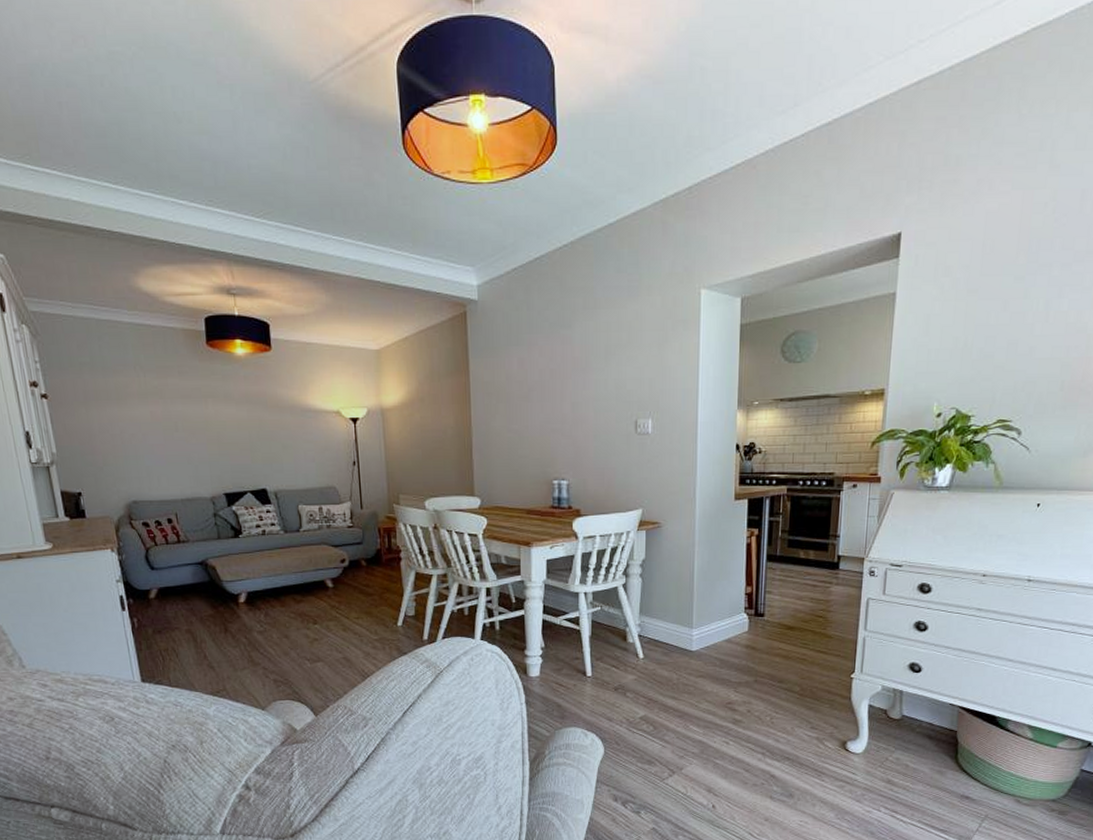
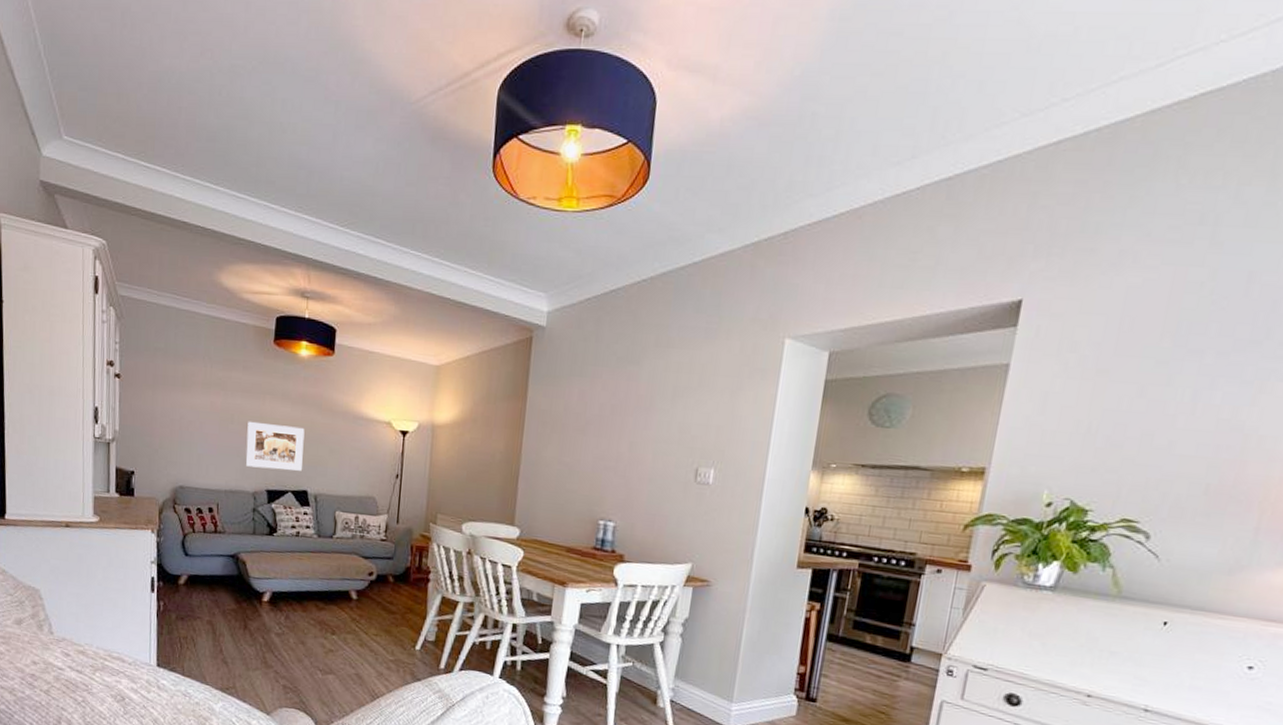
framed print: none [193,426,257,473] -> present [246,421,305,471]

